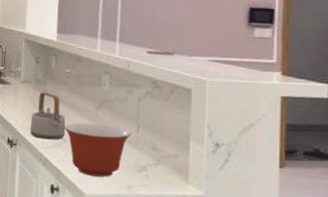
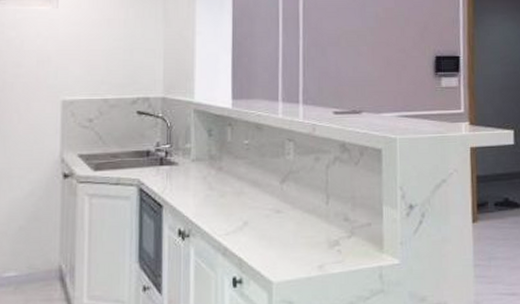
teapot: present [30,92,66,140] -> none [205,169,247,225]
mixing bowl: present [64,122,131,177] -> none [246,198,320,260]

